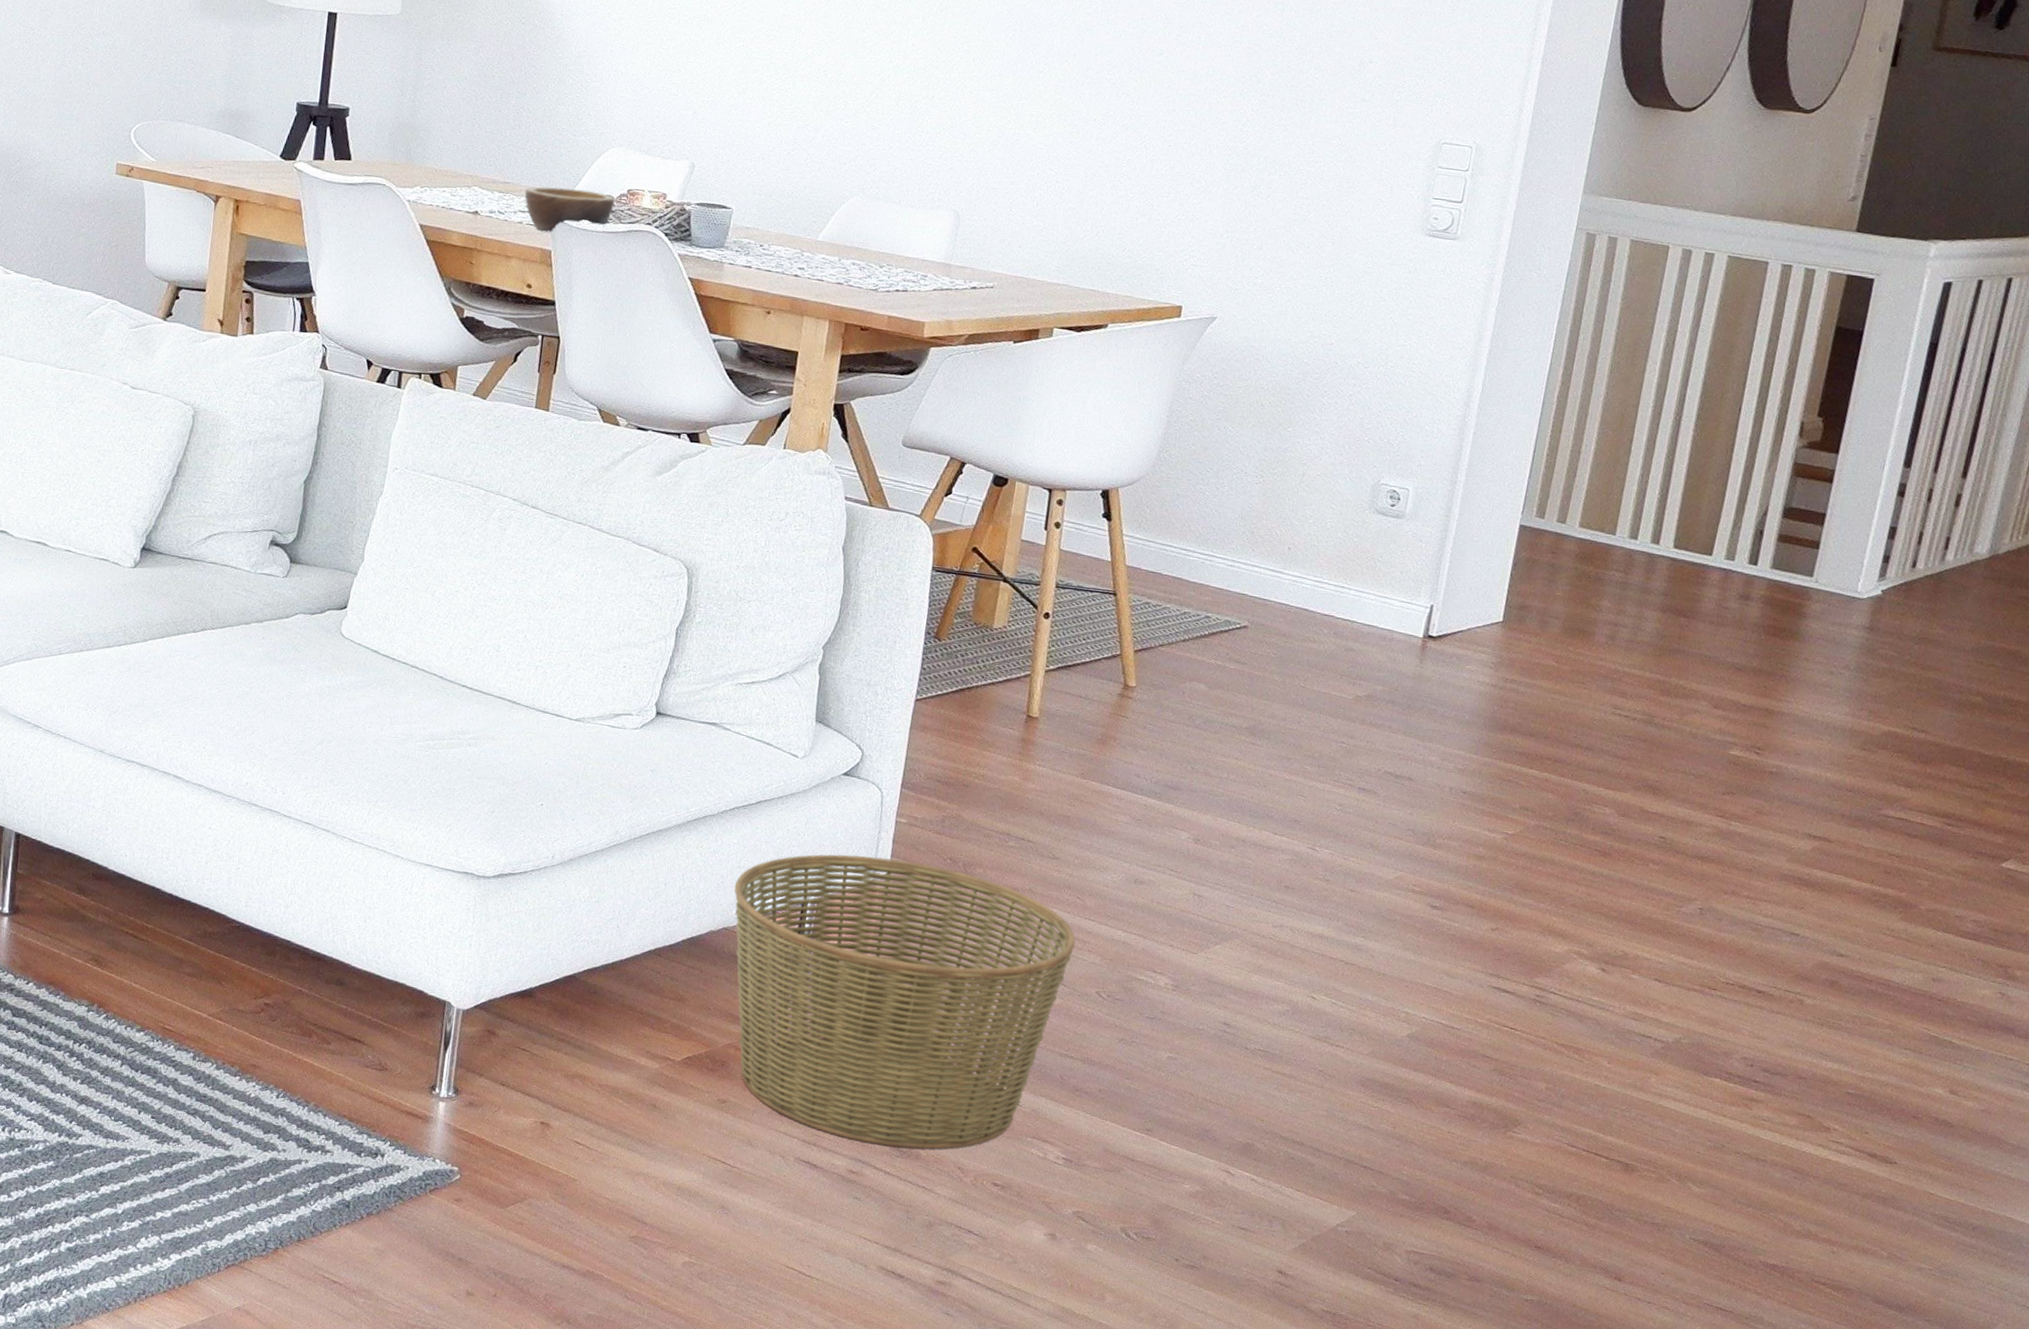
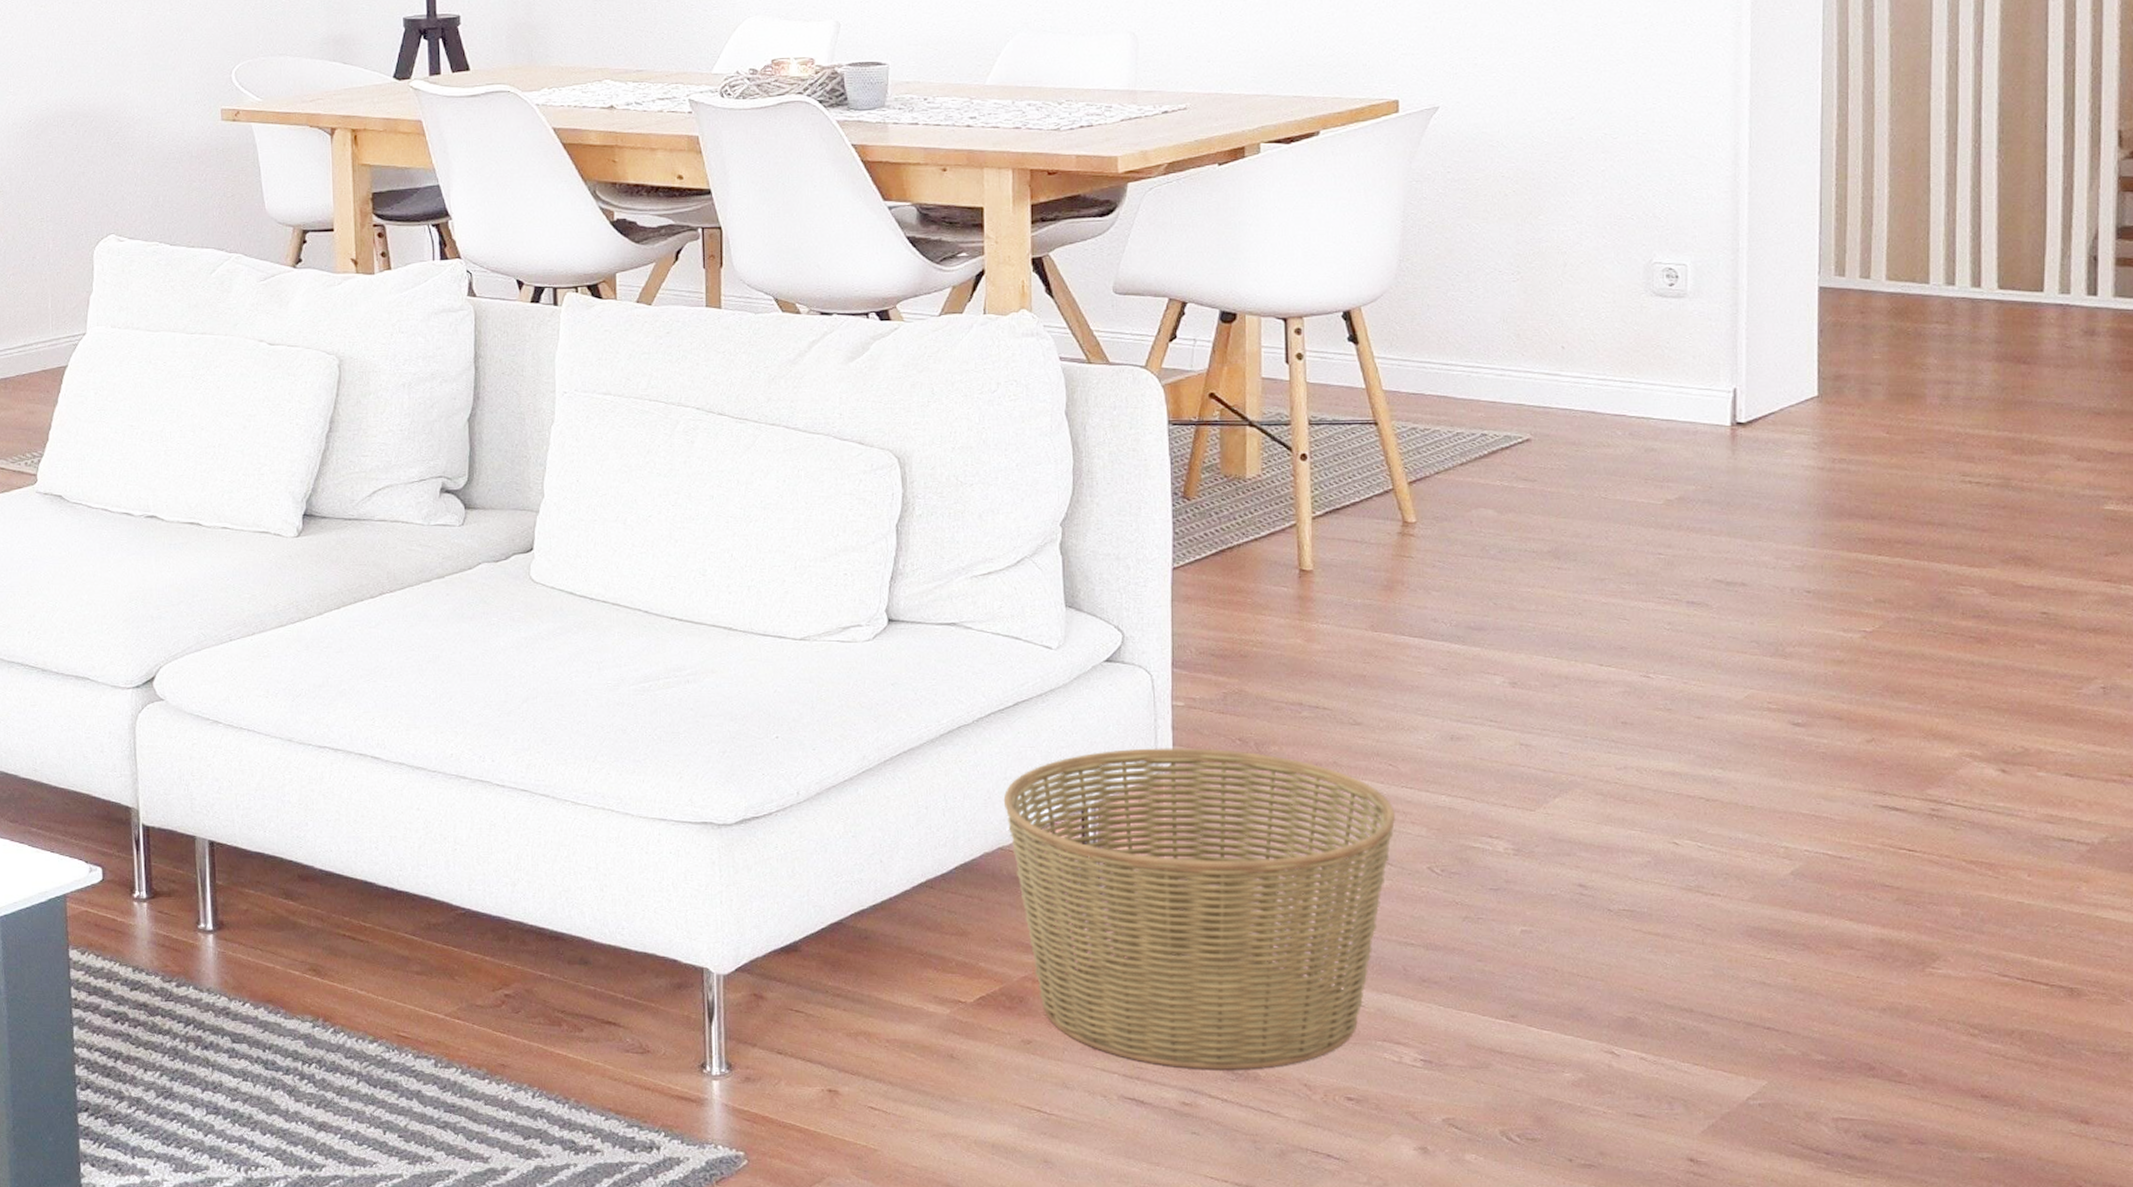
bowl: present [524,186,615,233] -> none [660,66,760,117]

